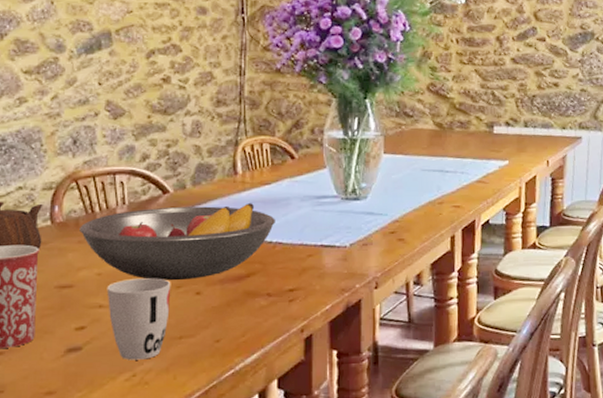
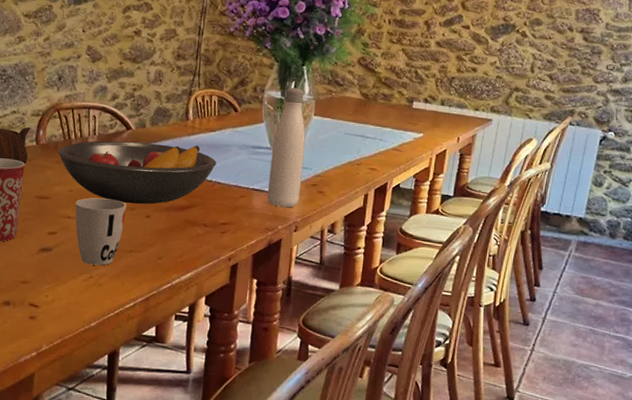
water bottle: none [339,124,378,263] -> present [267,87,306,208]

